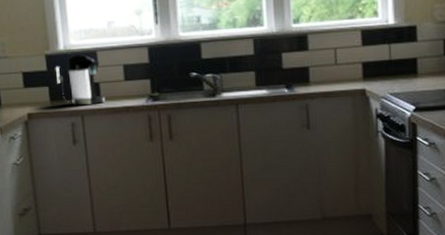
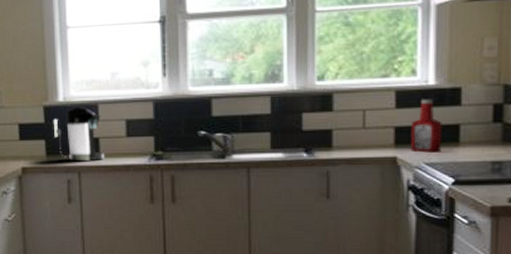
ketchup bottle: none [375,36,403,84] -> present [410,99,442,153]

